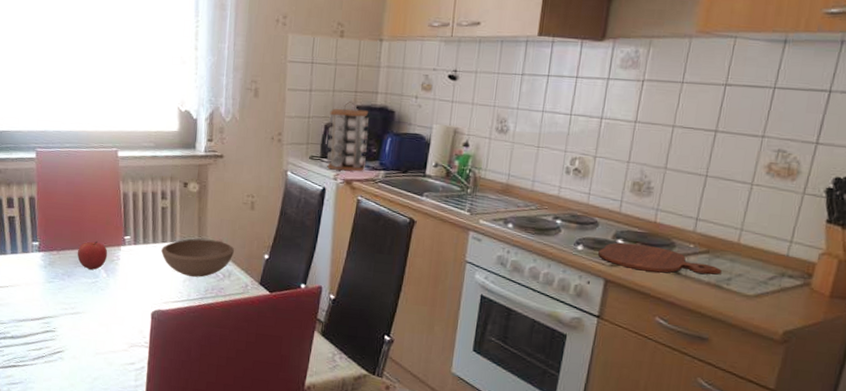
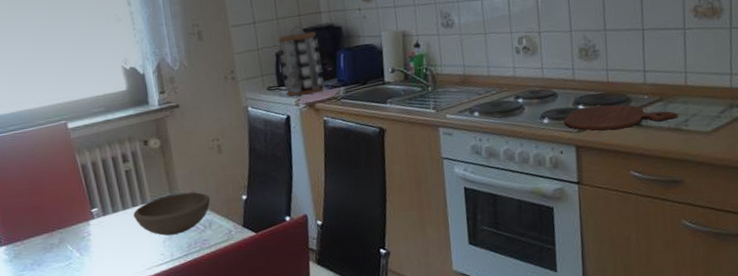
fruit: present [77,241,108,270] -> none [43,221,77,253]

